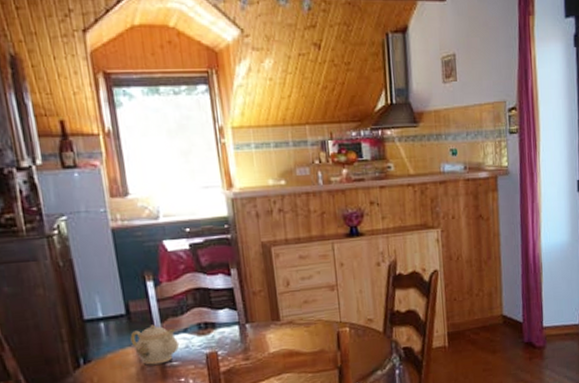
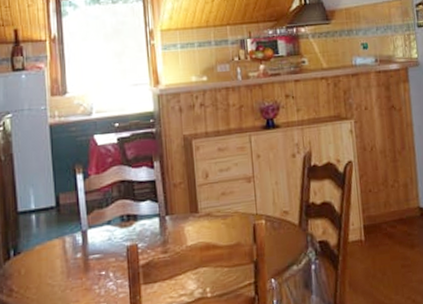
teapot: present [130,324,180,365] -> none [58,216,103,258]

